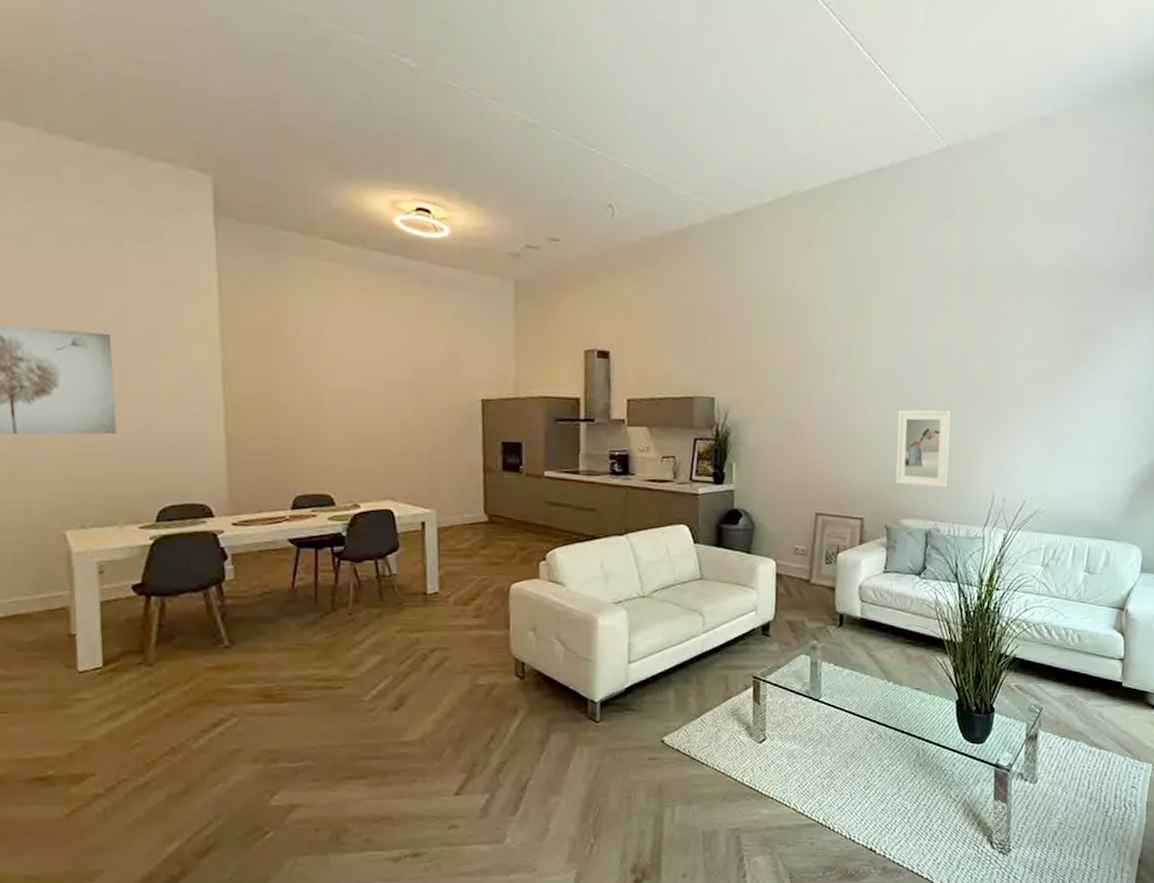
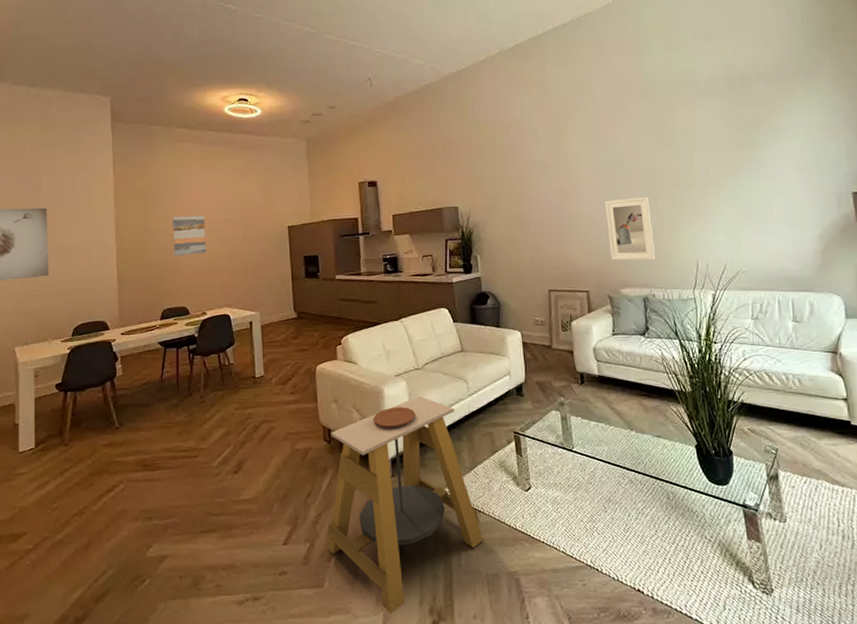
wall art: none [311,368,362,425] -> present [173,216,206,257]
side table: none [511,628,703,872] -> present [326,395,483,614]

